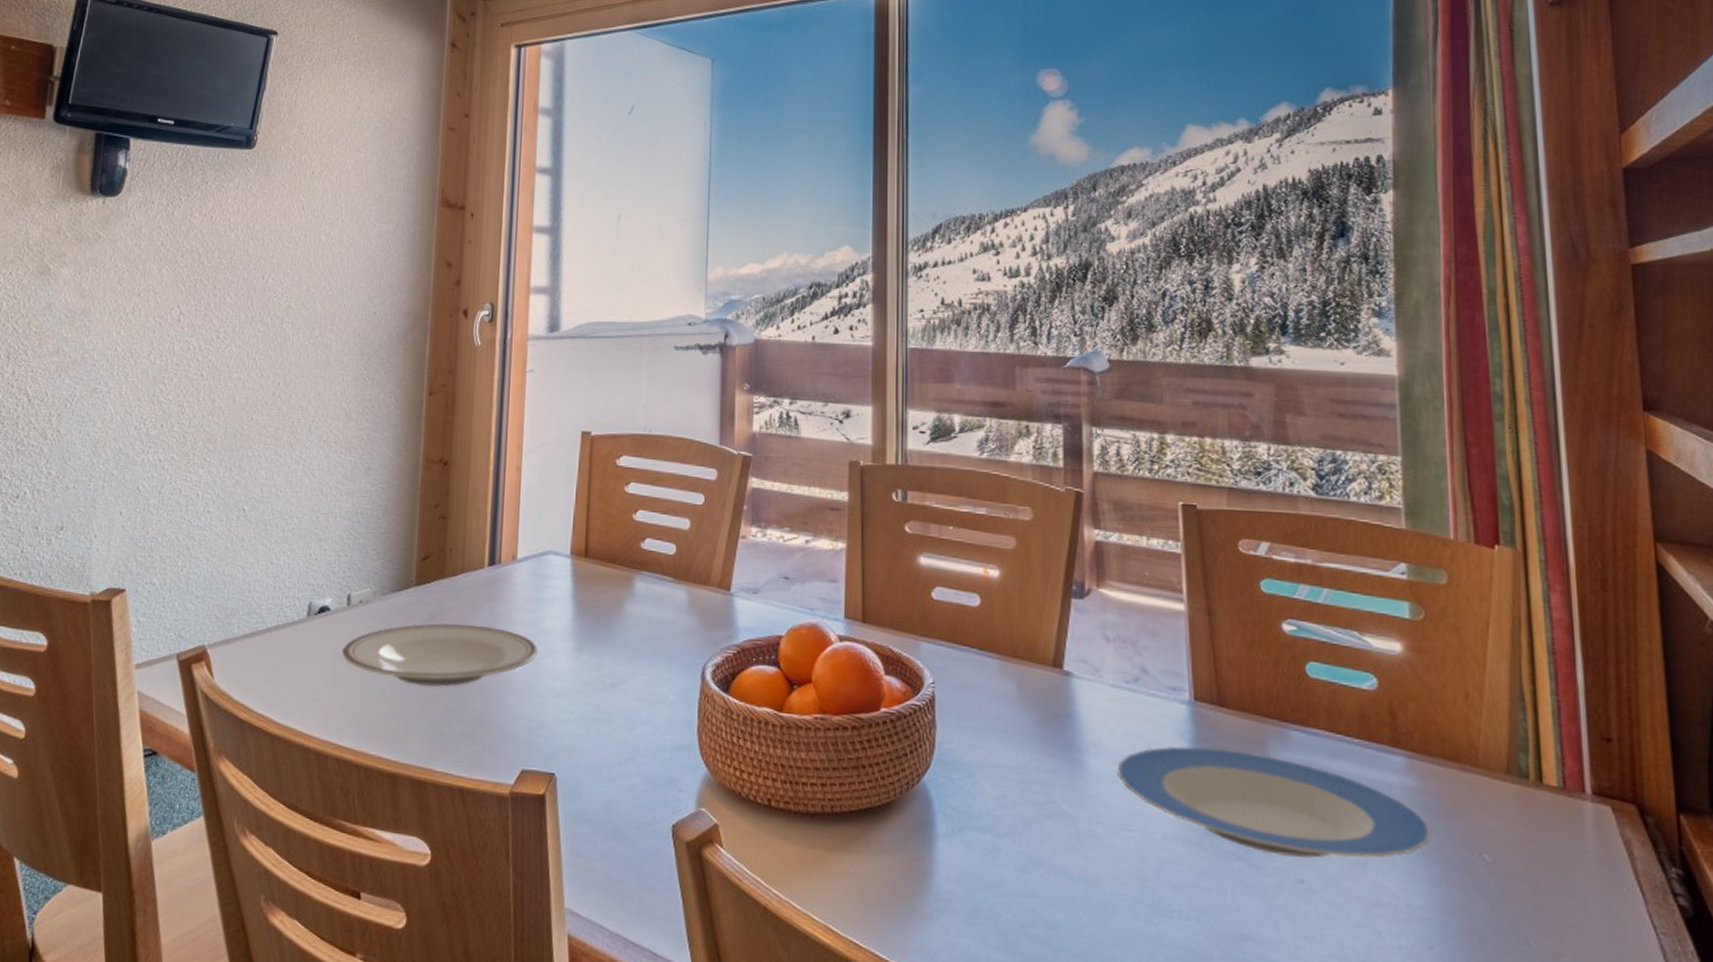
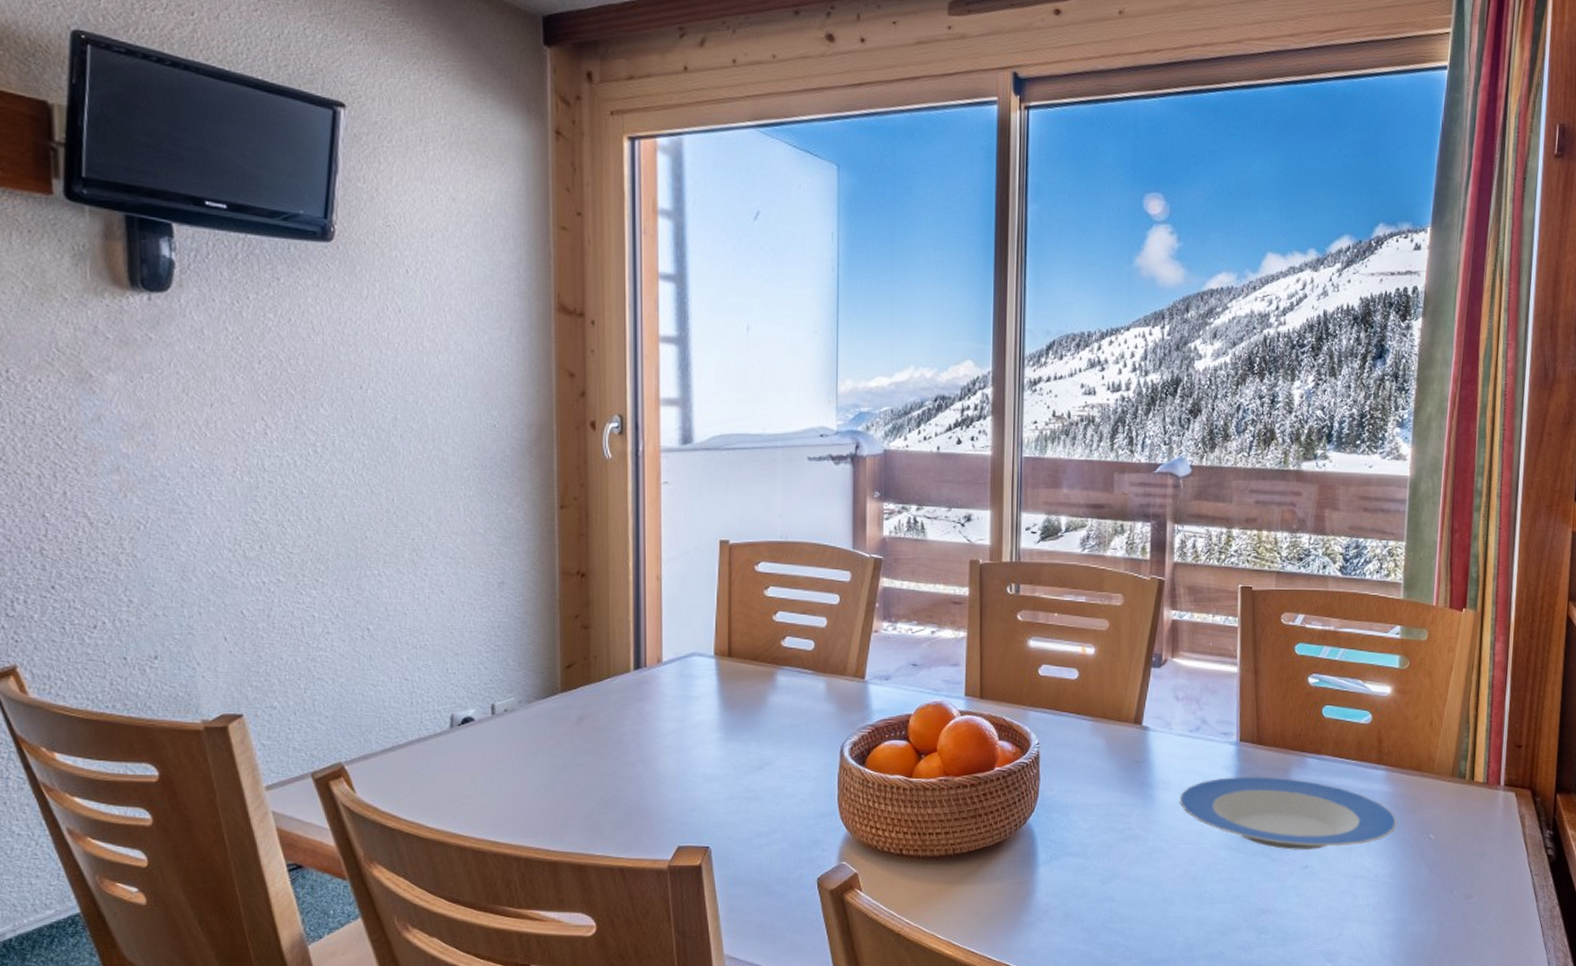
plate: present [342,623,538,687] -> none [491,724,687,782]

